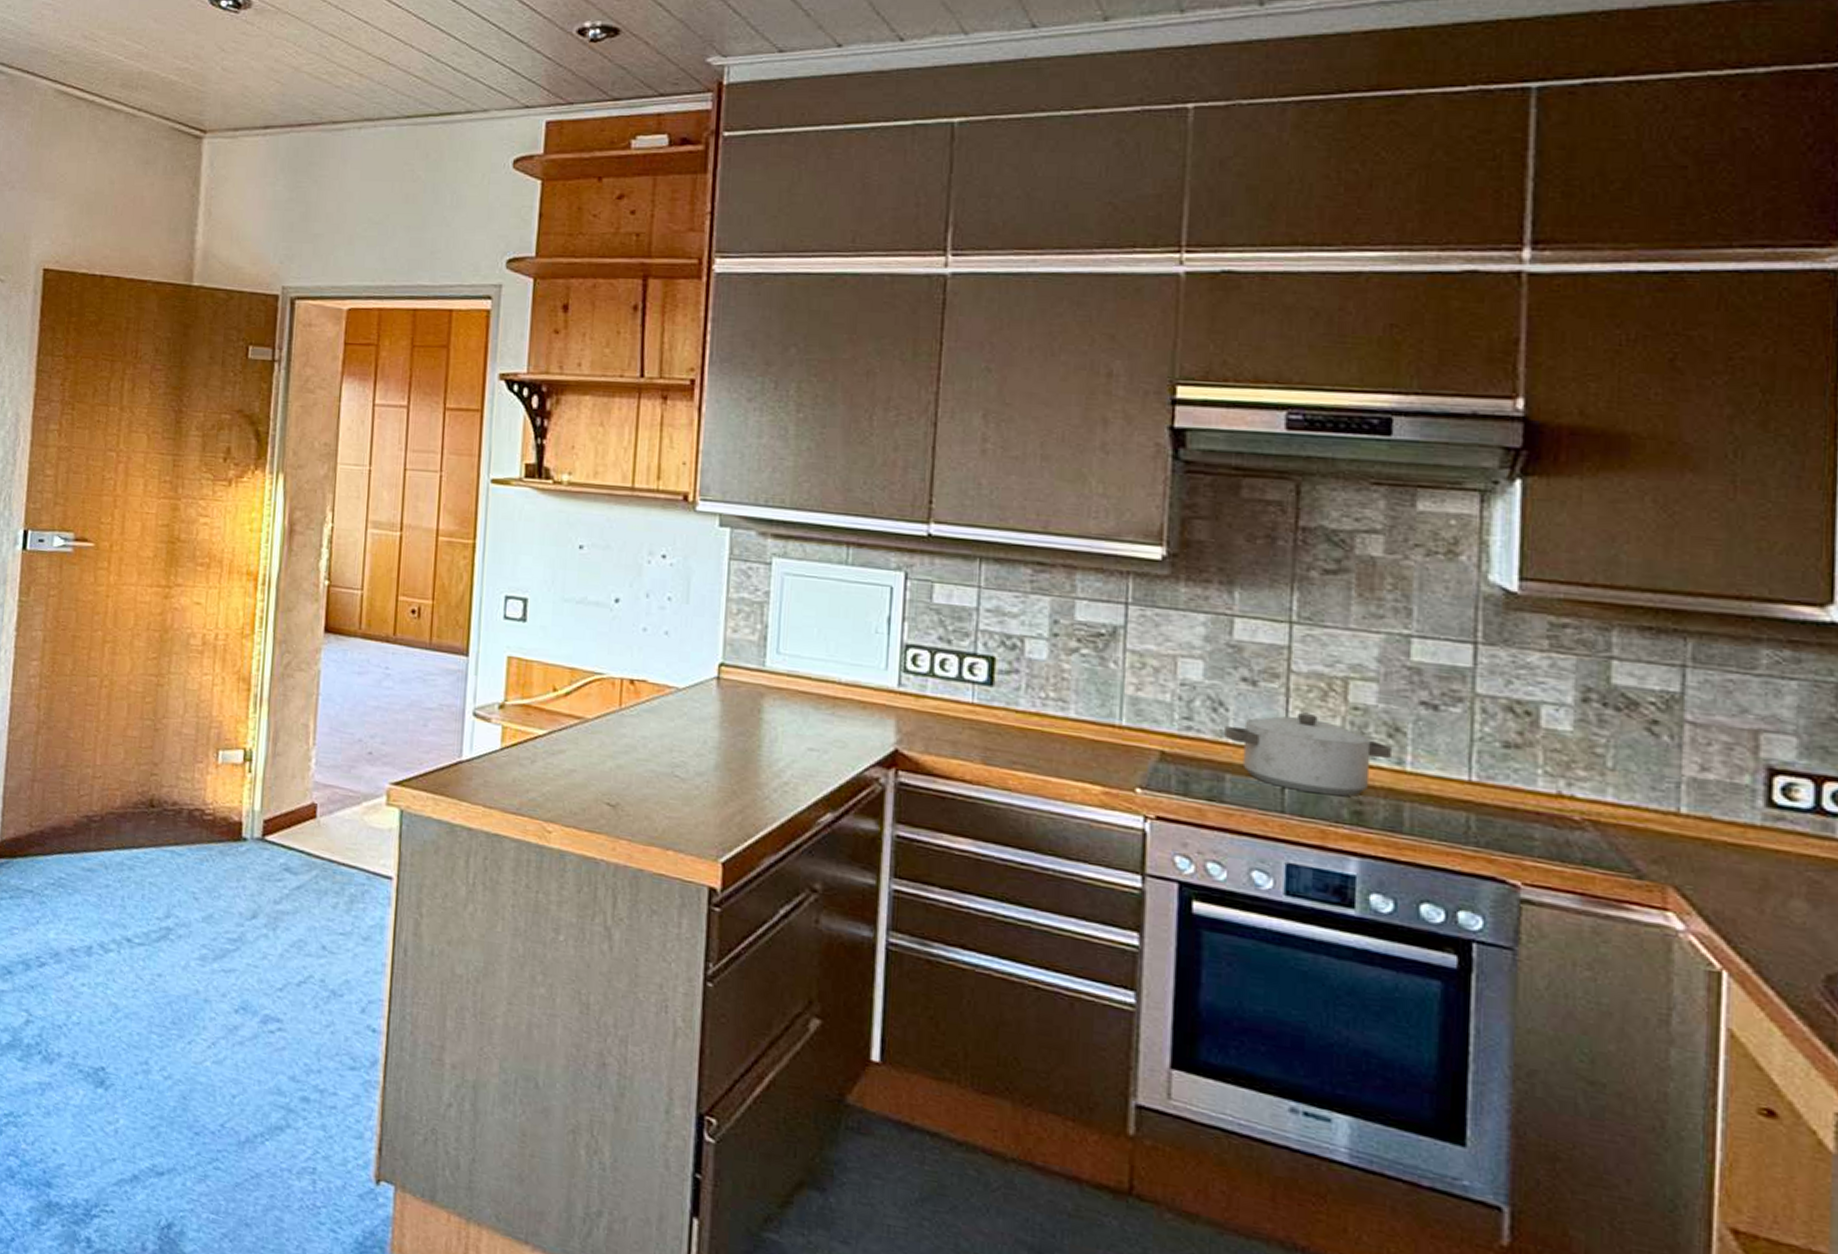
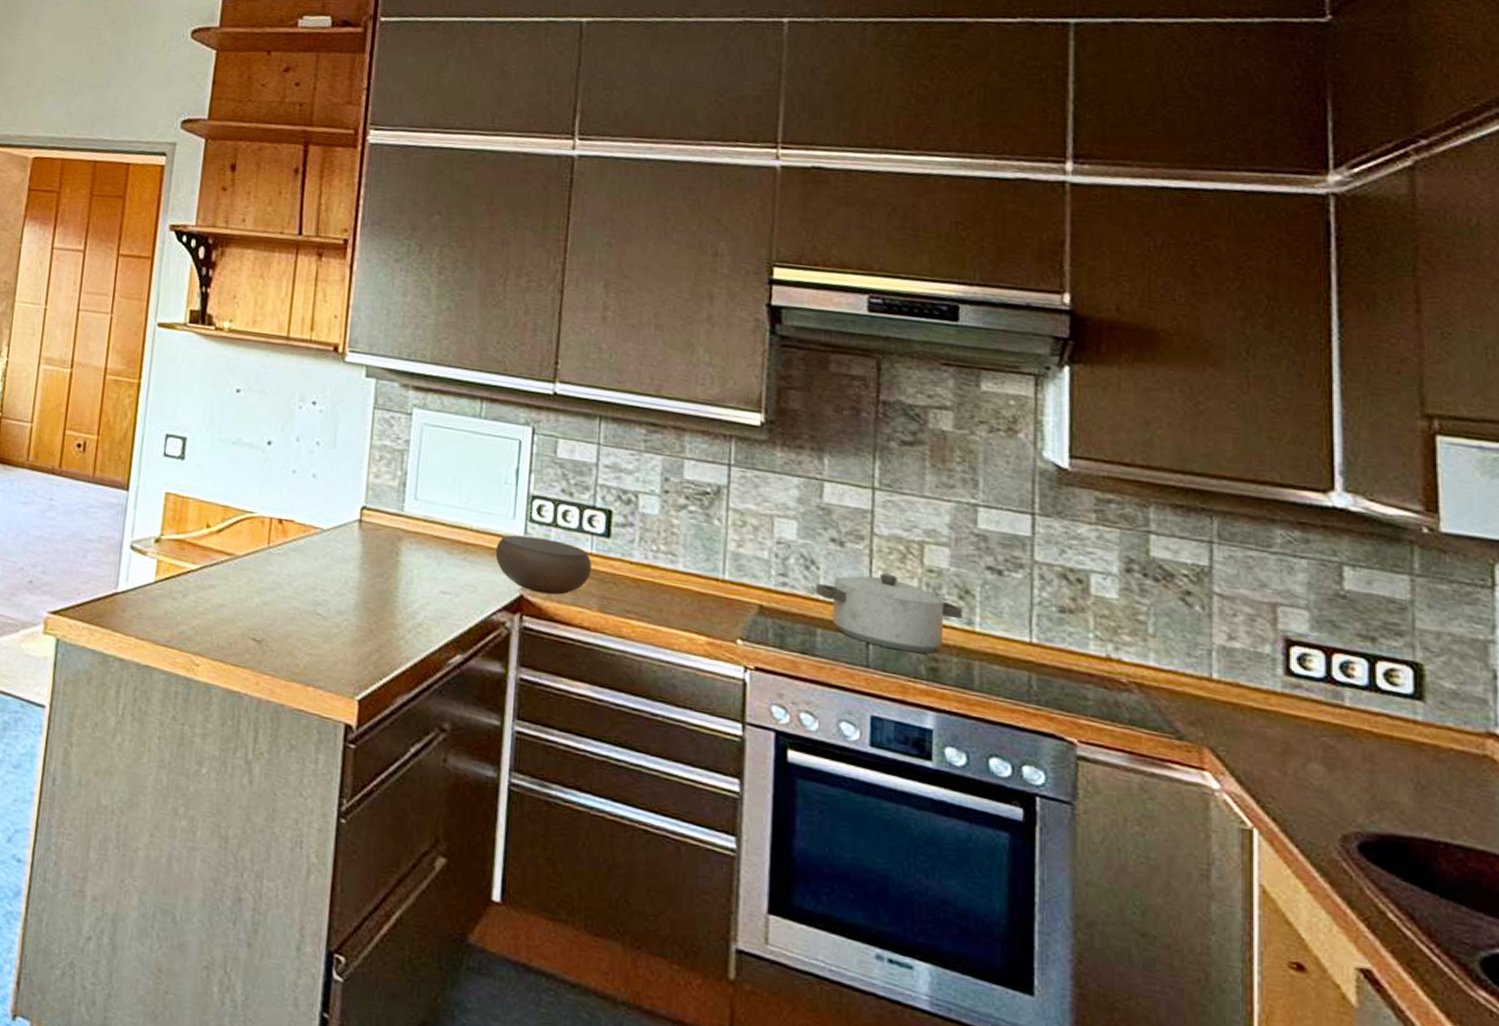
bowl: none [867,686,974,748] -> present [495,535,592,595]

